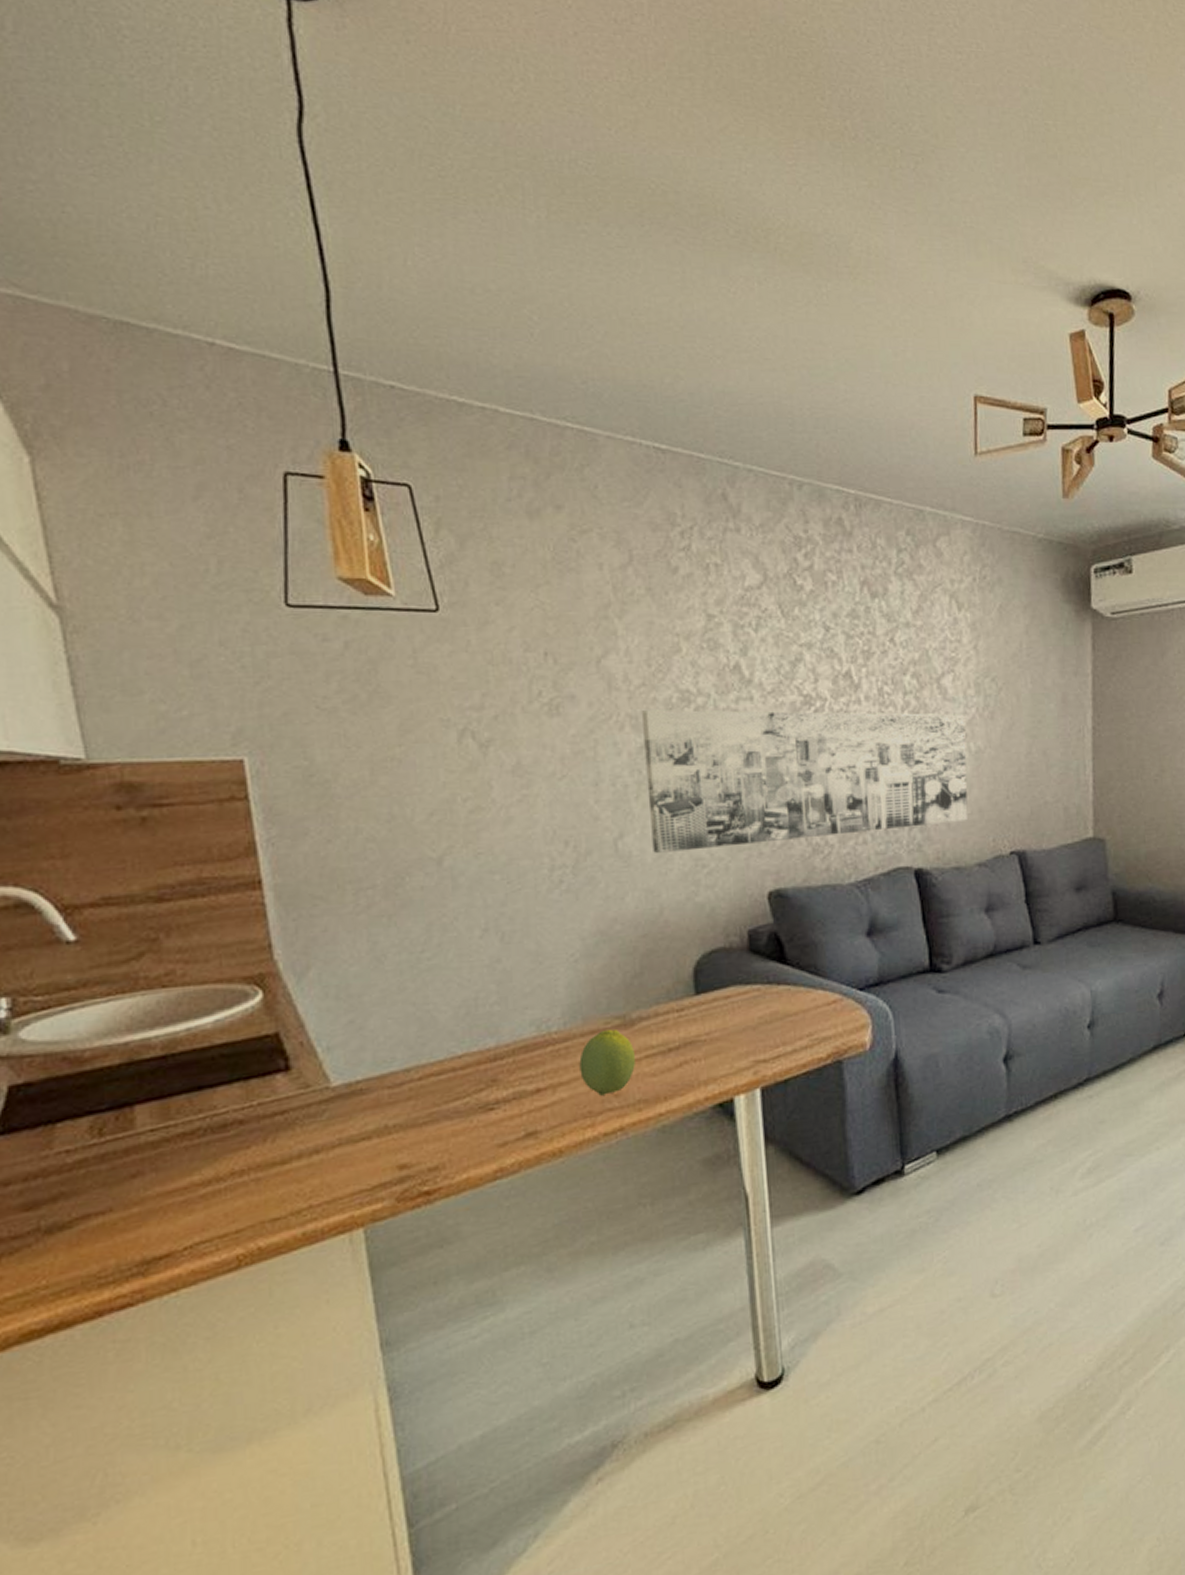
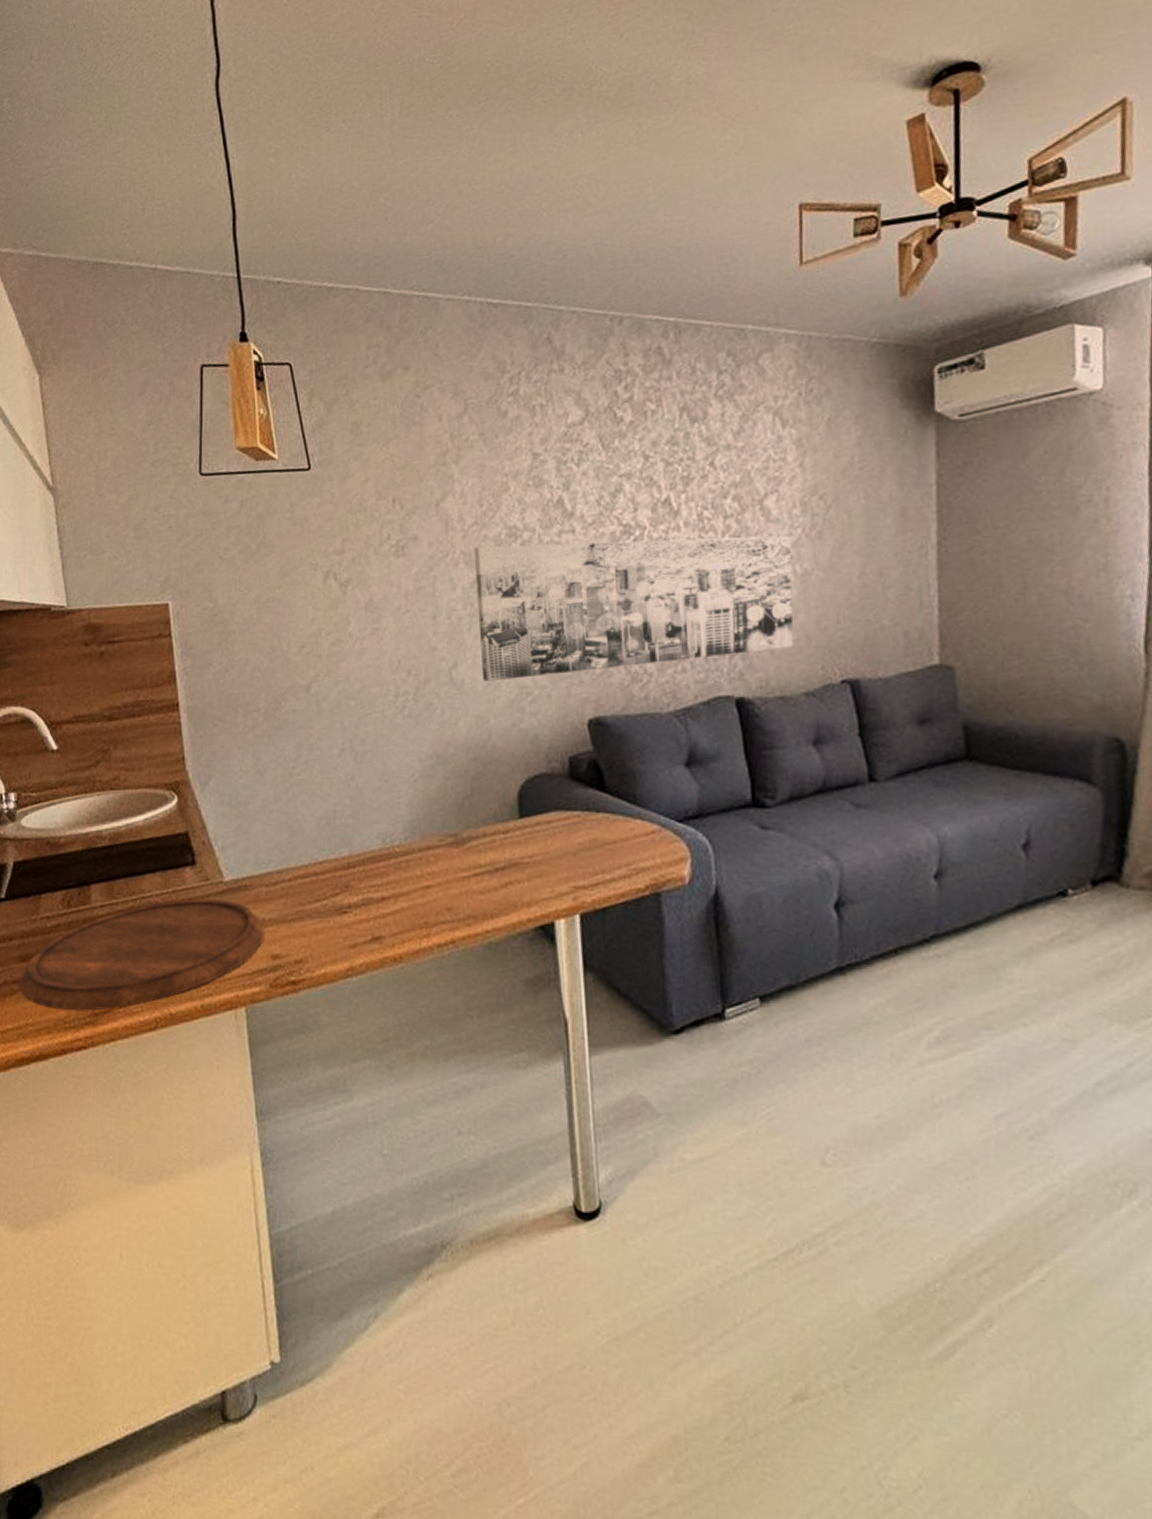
cutting board: none [22,1108,387,1264] -> present [19,899,264,1010]
fruit: present [579,1028,636,1096] -> none [417,846,466,908]

